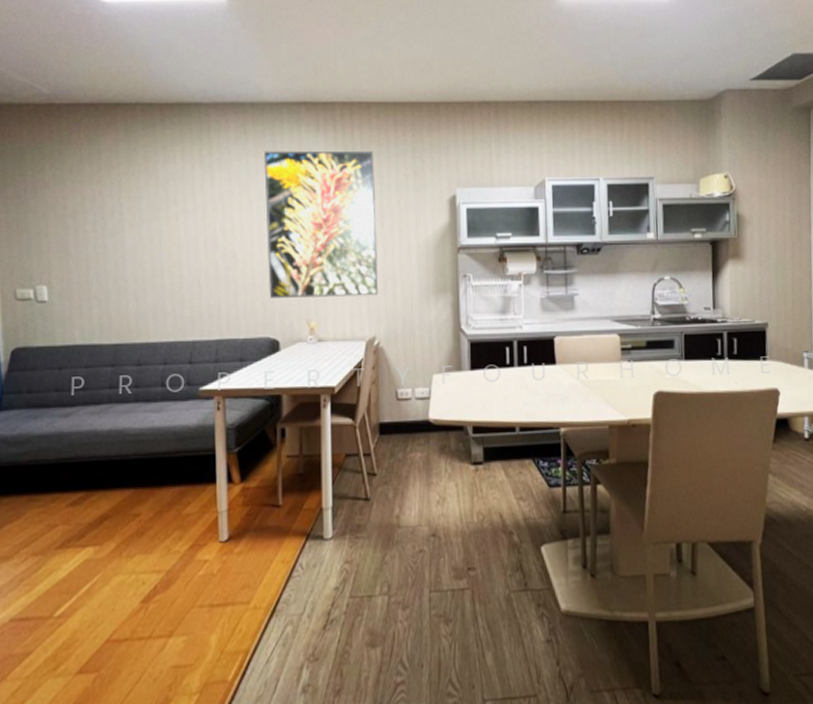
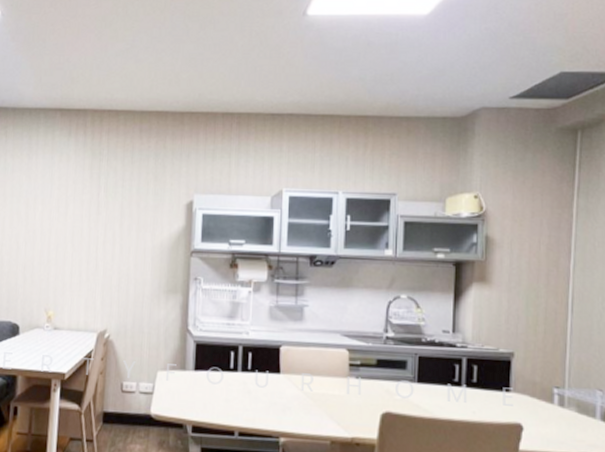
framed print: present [264,150,379,299] -> none [14,151,118,291]

